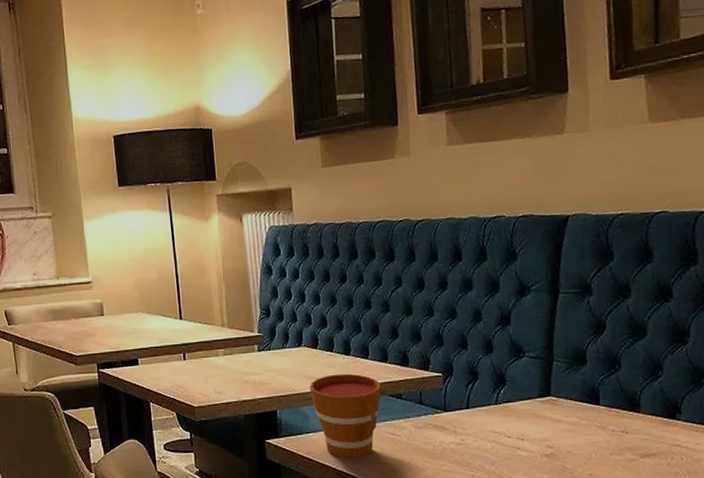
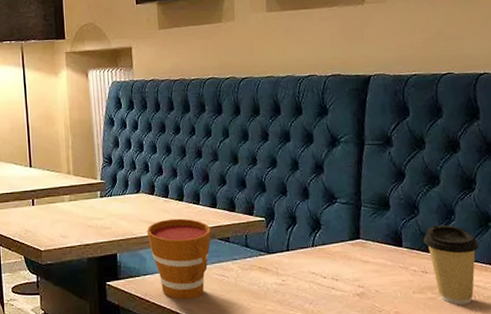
coffee cup: none [624,381,690,467] -> present [423,224,479,305]

